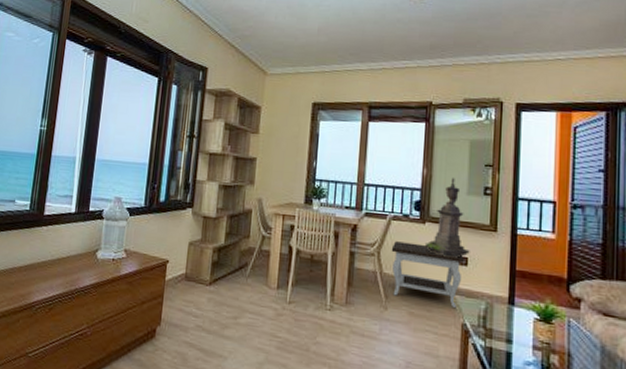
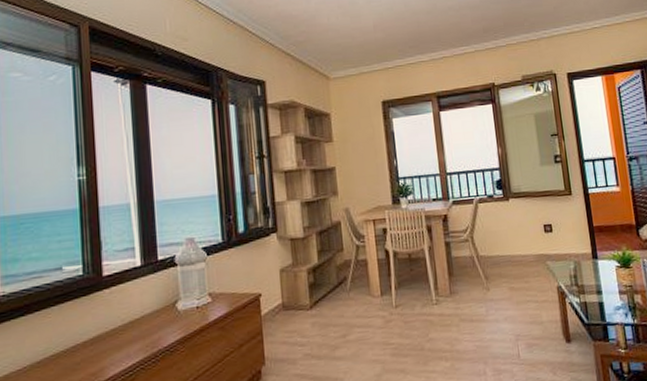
side table: present [391,241,465,309] -> none [482,220,550,276]
decorative urn: present [424,178,470,258] -> none [511,152,552,228]

